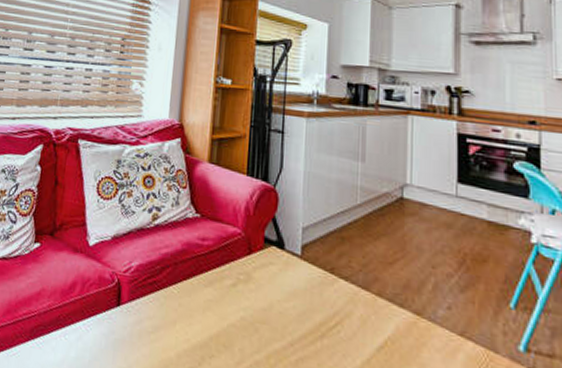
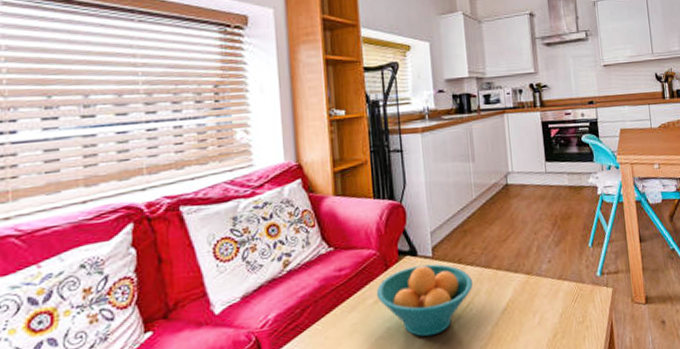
fruit bowl: none [235,258,345,346] -> present [376,264,474,337]

